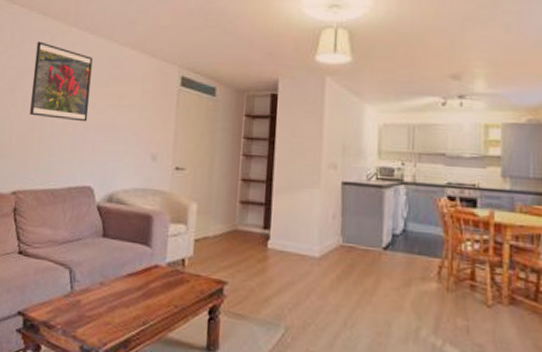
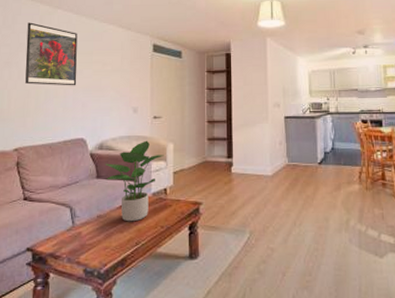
potted plant: none [113,196,185,296] -> present [105,140,164,222]

